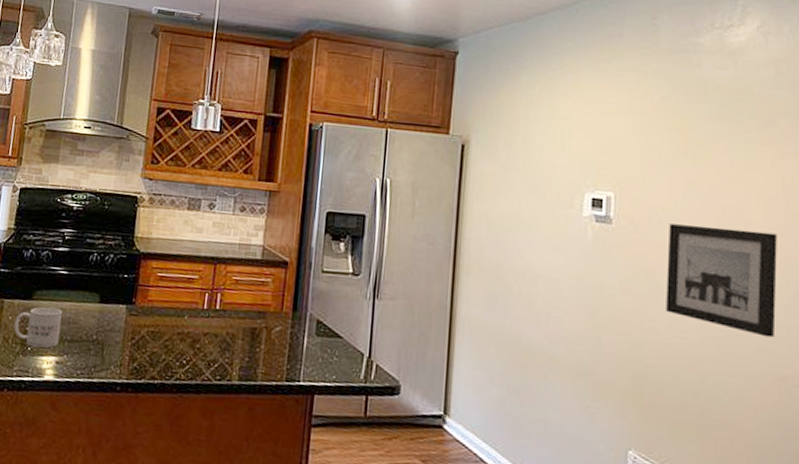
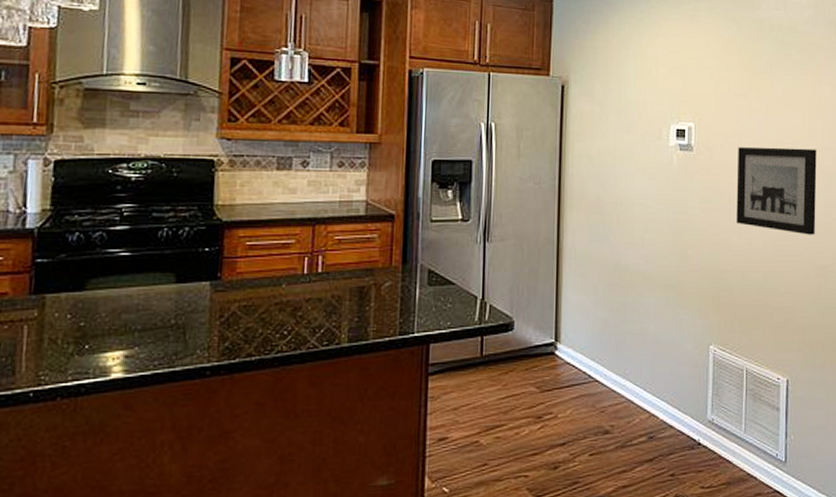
mug: present [14,306,62,348] -> none [63,296,129,344]

